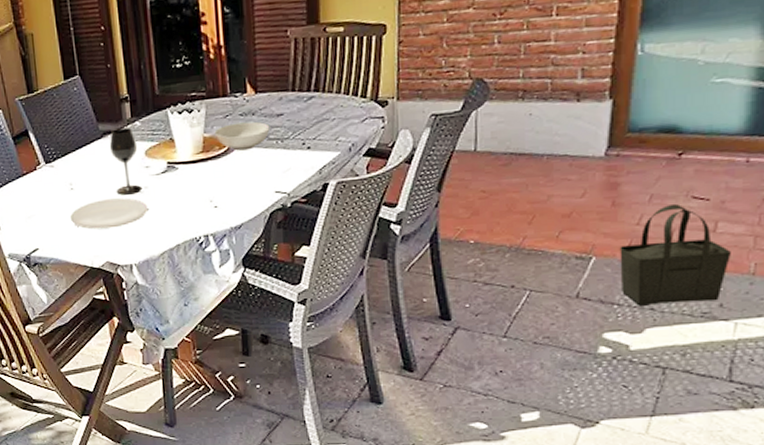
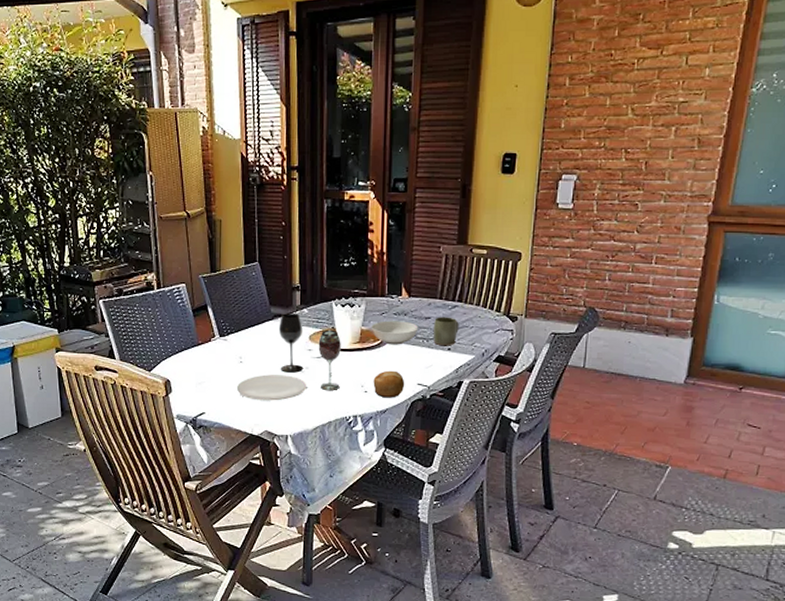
wineglass: none [156,141,186,210] -> present [318,329,341,390]
bread roll: none [223,179,261,212] -> present [373,370,405,398]
mug: none [287,110,318,145] -> present [433,317,459,346]
shopping bag: present [620,204,731,306] -> none [689,429,773,512]

